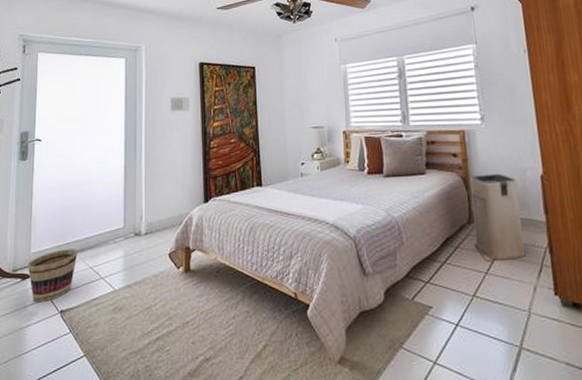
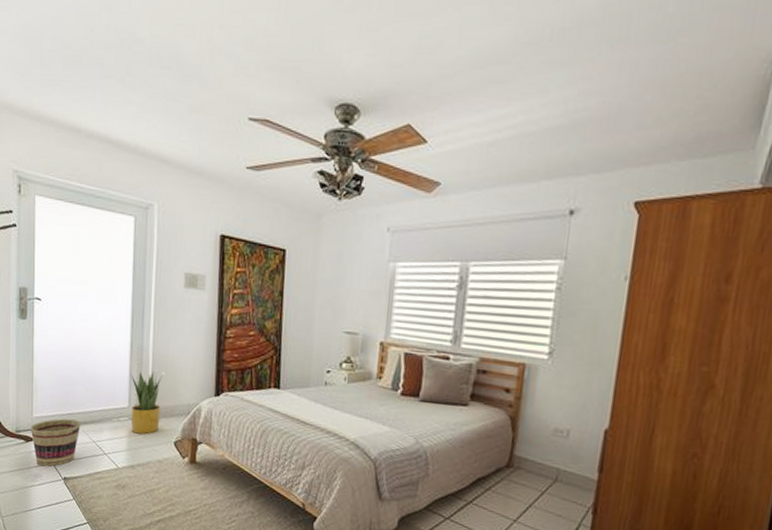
planter: none [125,189,156,252] -> present [130,371,163,435]
laundry basket: present [470,173,526,262] -> none [509,417,575,513]

